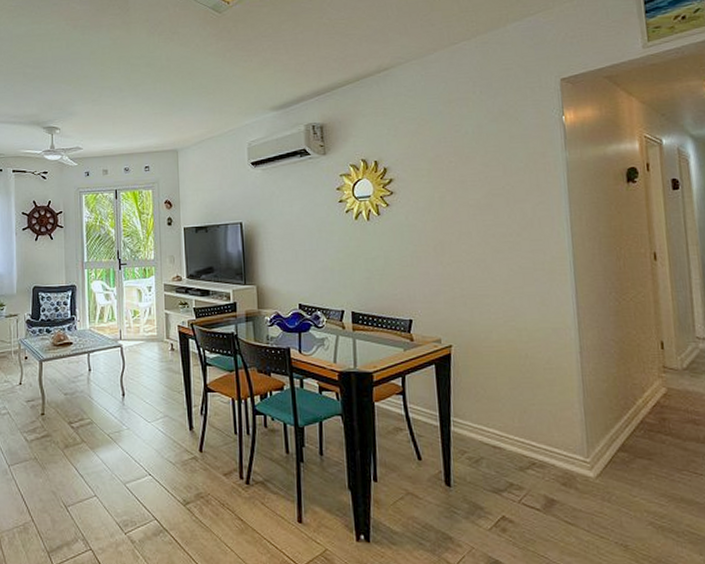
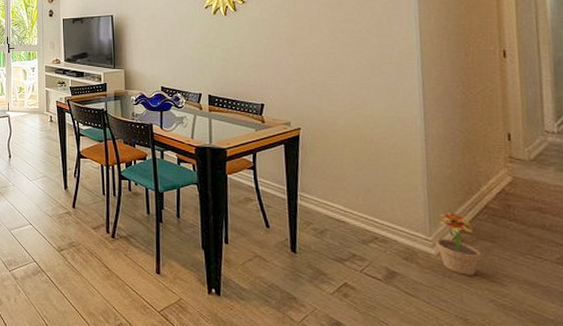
potted plant: none [594,430,639,498] -> present [436,212,481,276]

